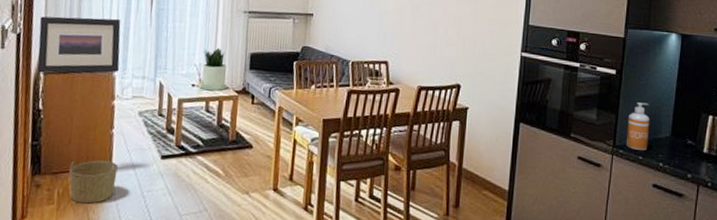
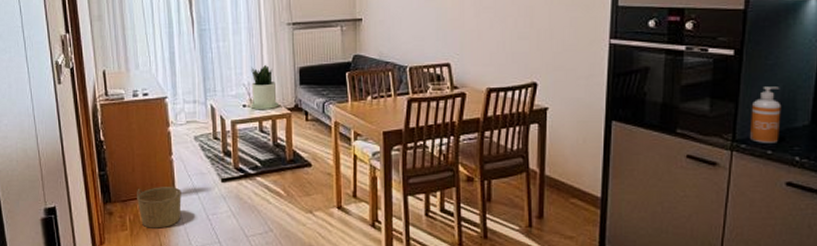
picture frame: present [37,16,121,74] -> none [89,44,171,105]

